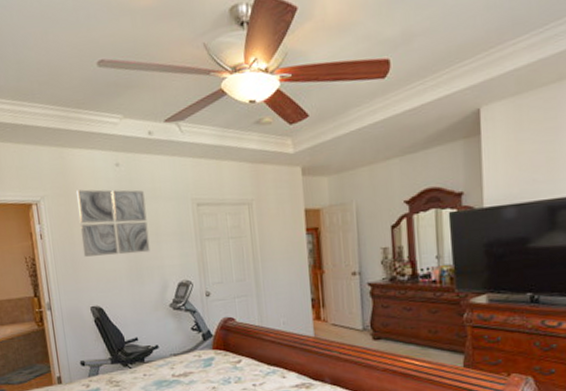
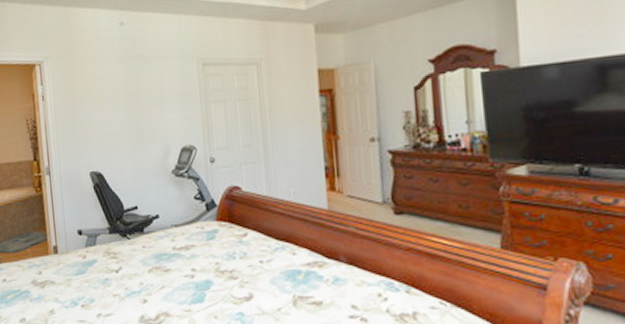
wall art: present [76,189,150,257] -> none [80,49,153,119]

